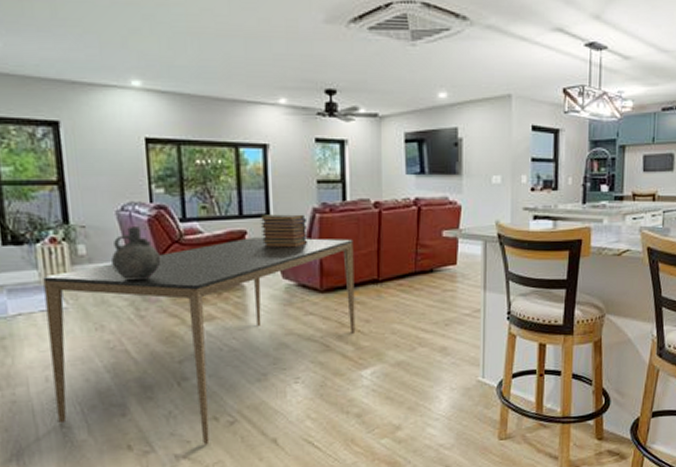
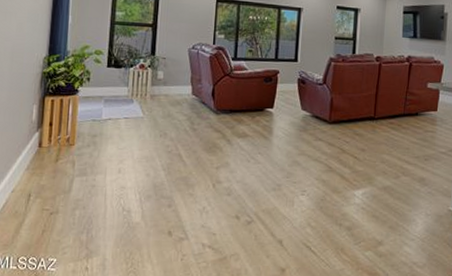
dining table: present [43,237,356,445] -> none [122,76,358,239]
ceramic jug: present [110,226,161,281] -> none [179,61,215,102]
book stack: present [259,214,307,248] -> none [289,60,324,87]

